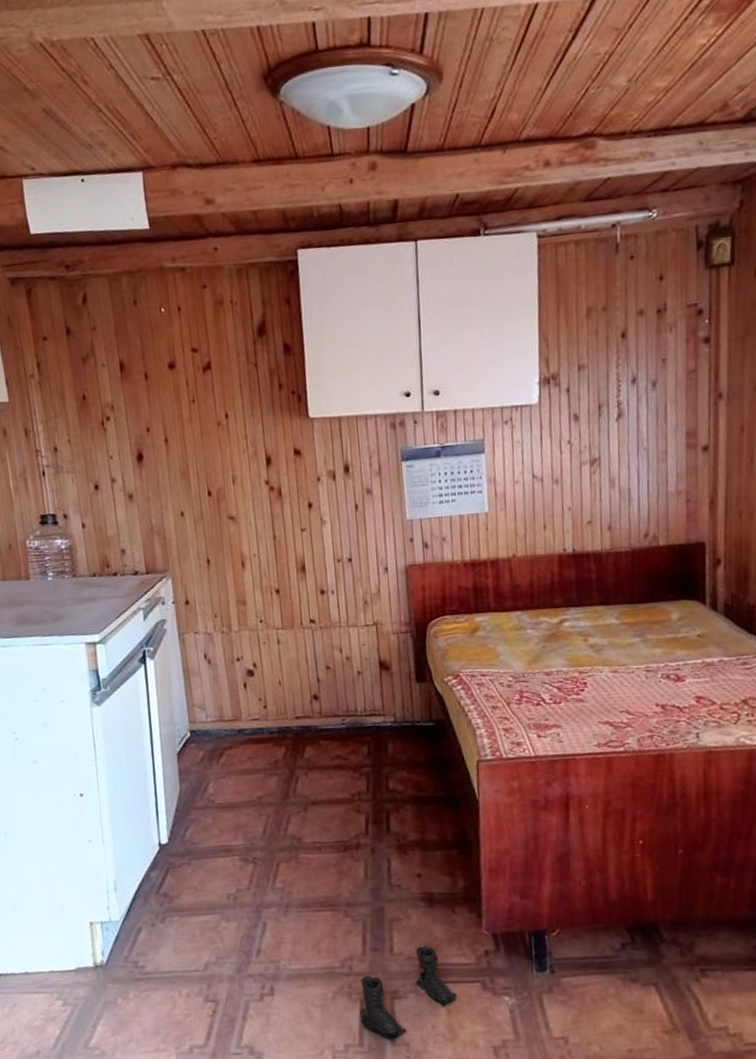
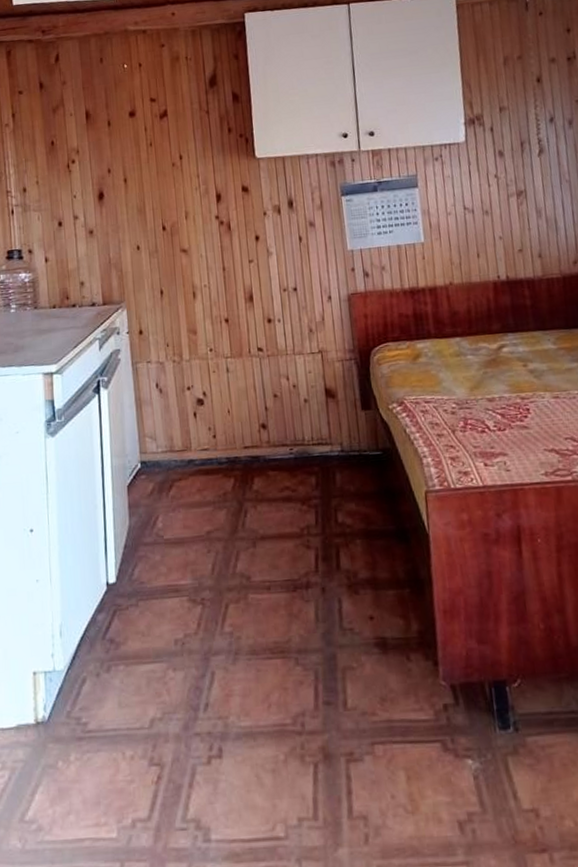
boots: present [359,945,457,1040] -> none [313,698,417,812]

